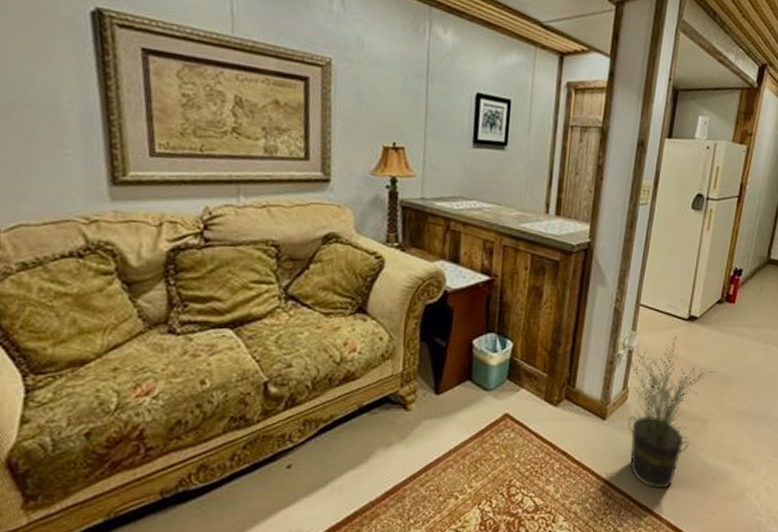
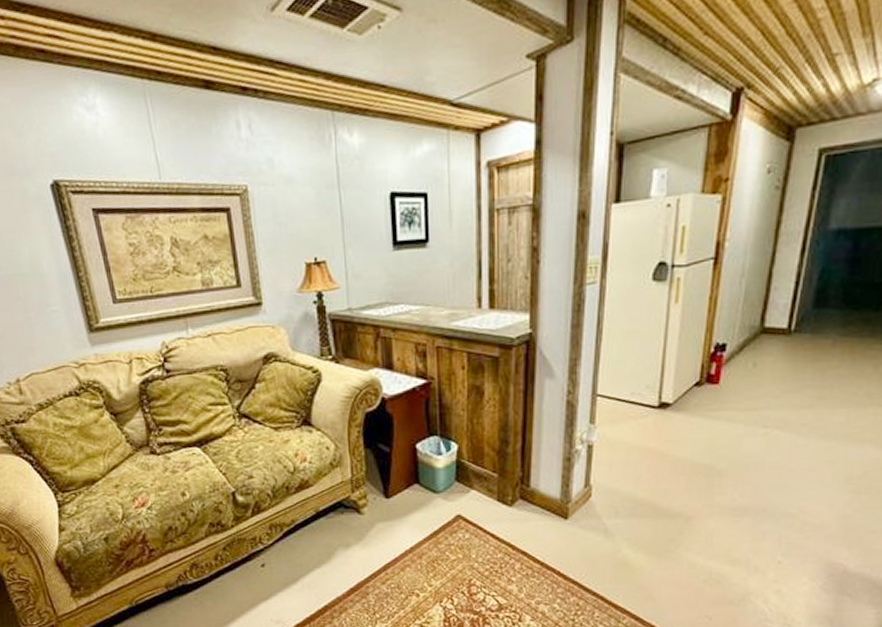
potted plant: present [626,335,716,489] -> none [585,425,699,591]

